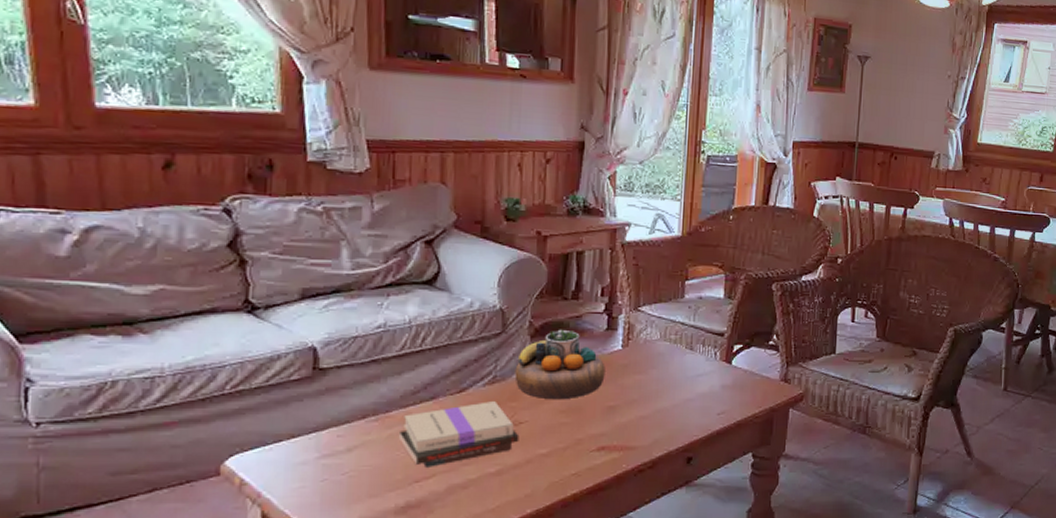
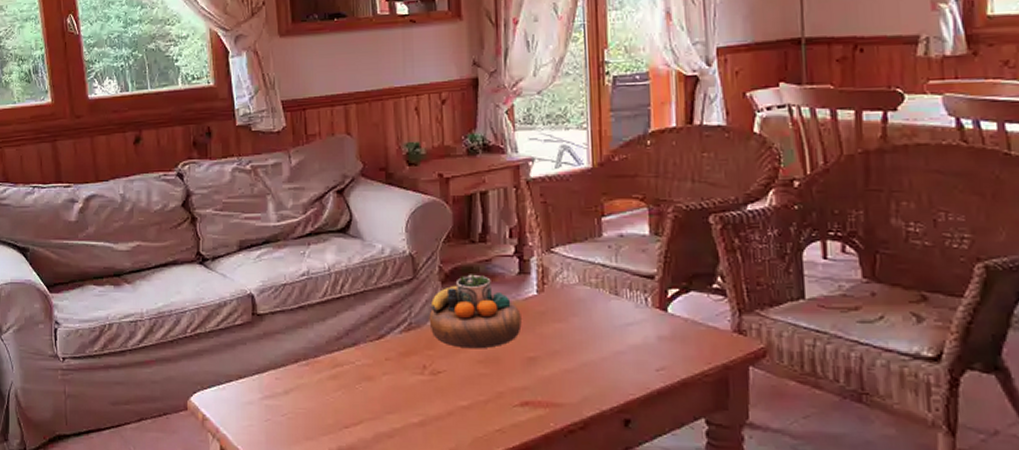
books: present [398,401,520,467] -> none [326,349,439,414]

